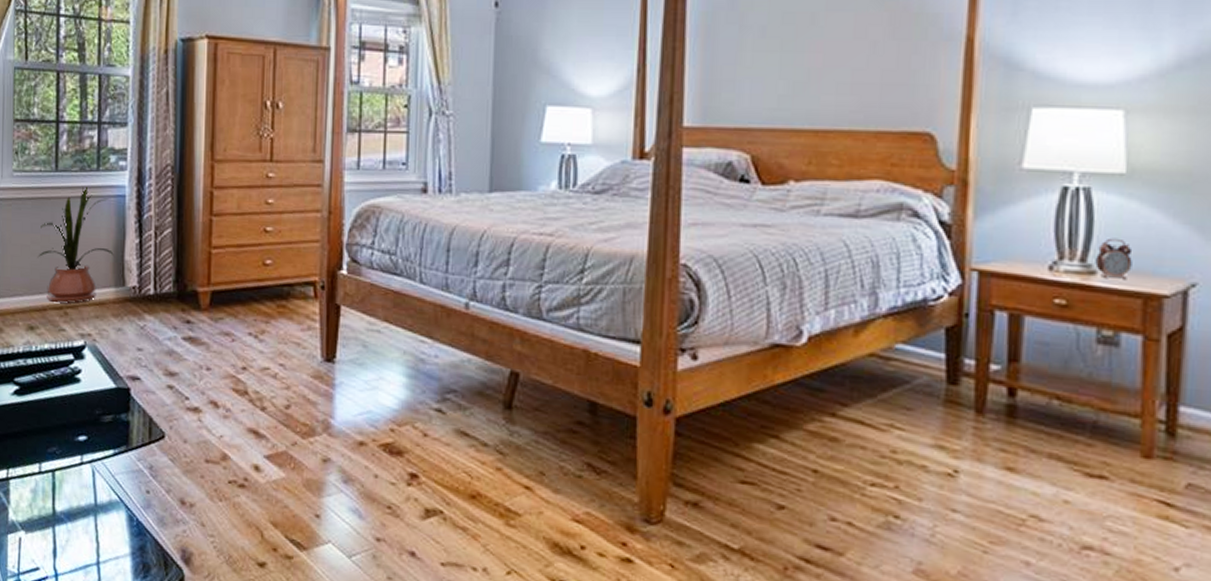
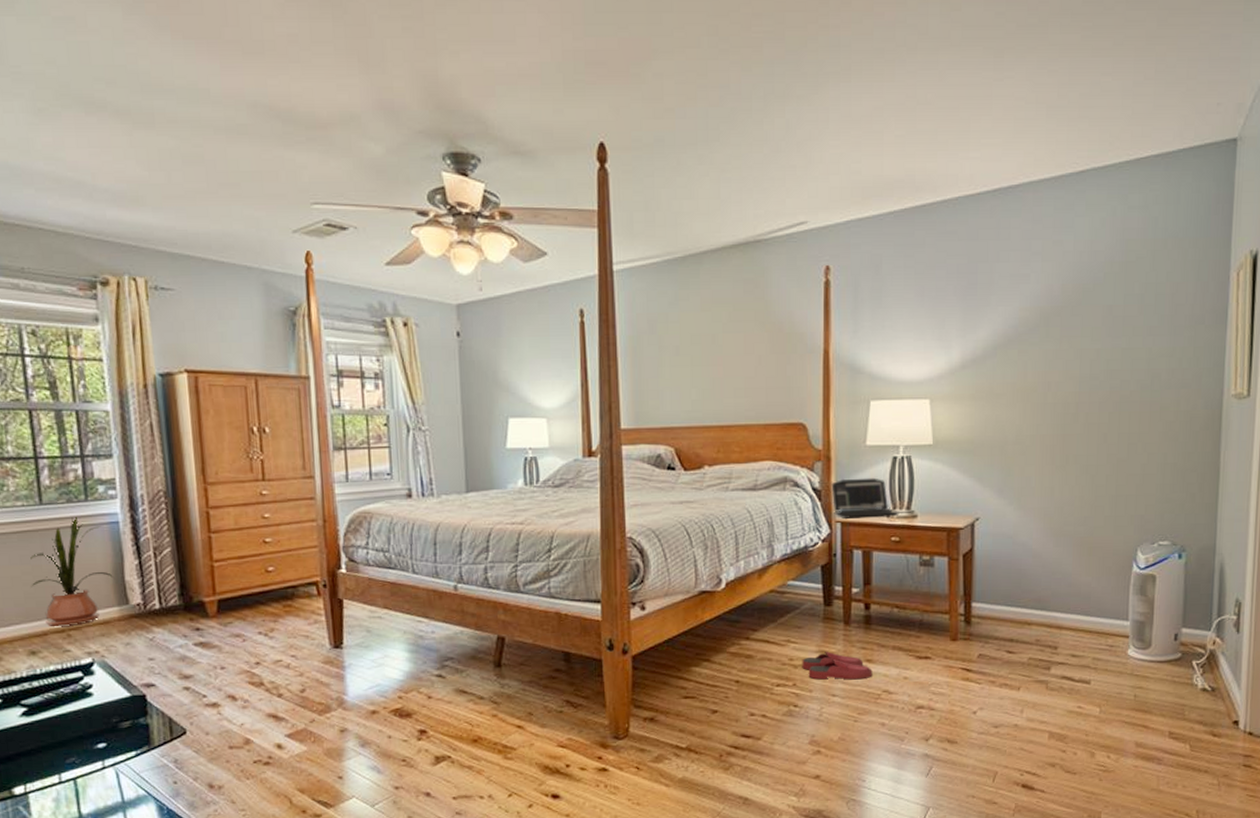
slippers: none [909,447,1015,494] -> present [802,651,873,680]
laptop: none [967,211,1069,271] -> present [831,477,899,519]
alarm clock: present [1095,238,1133,281] -> none [916,490,939,520]

